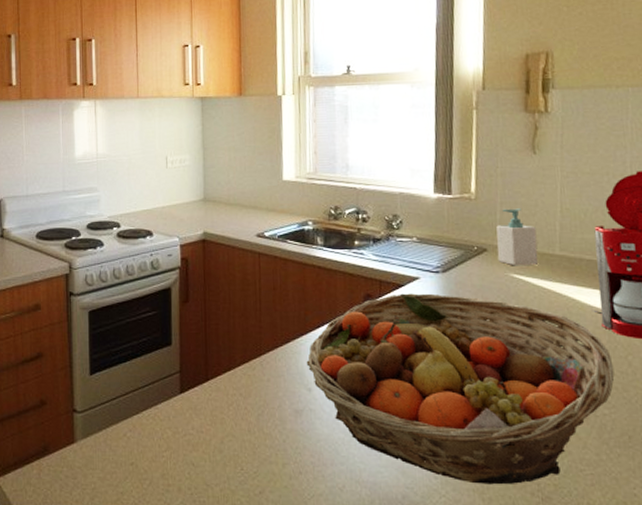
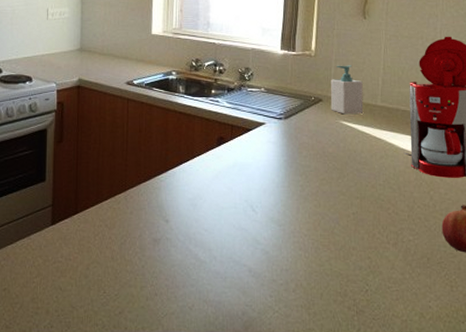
fruit basket: present [306,293,615,485] -> none [165,137,419,301]

